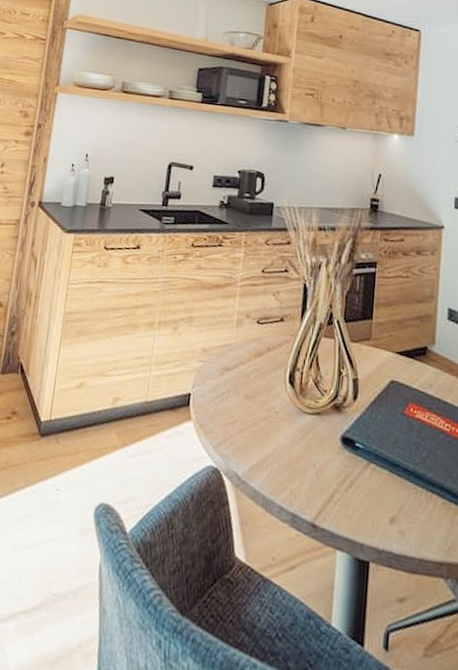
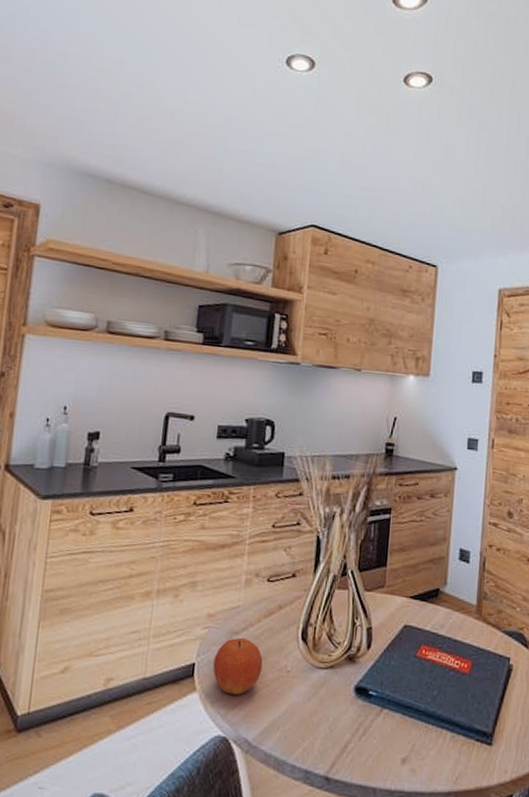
fruit: none [206,374,253,429] -> present [213,638,263,695]

